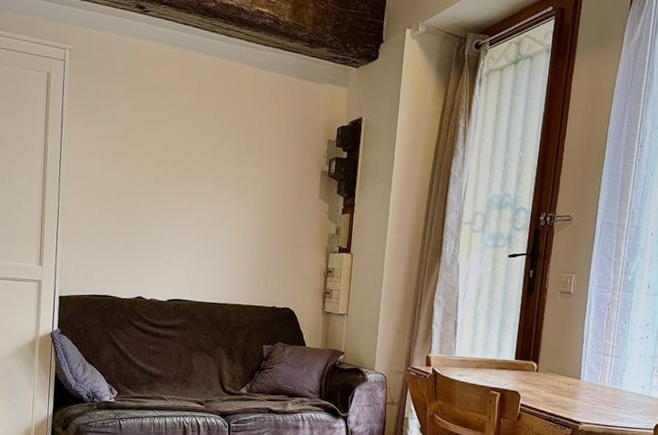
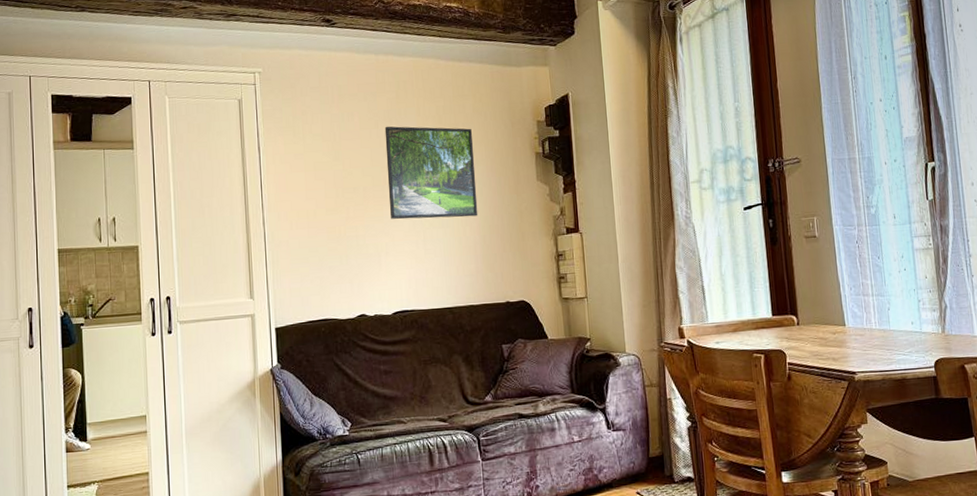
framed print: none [177,122,264,223] -> present [384,126,478,220]

